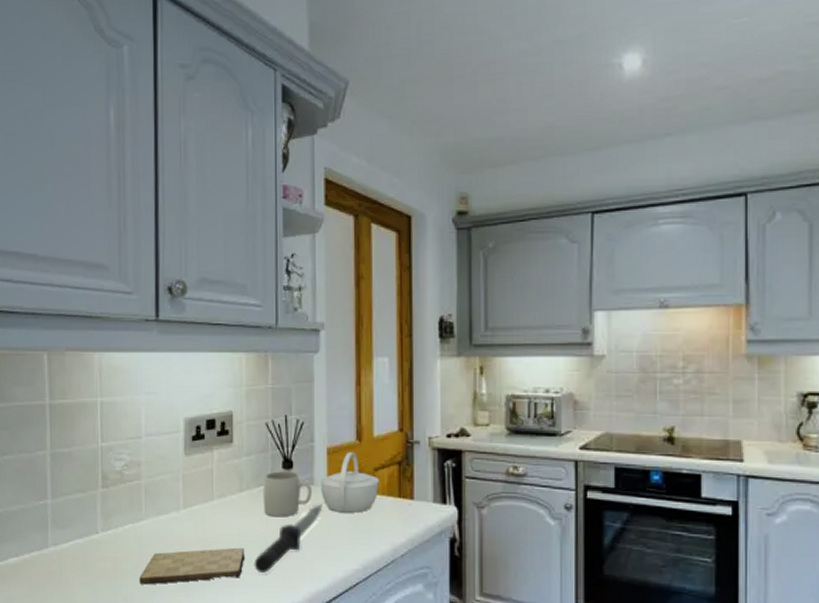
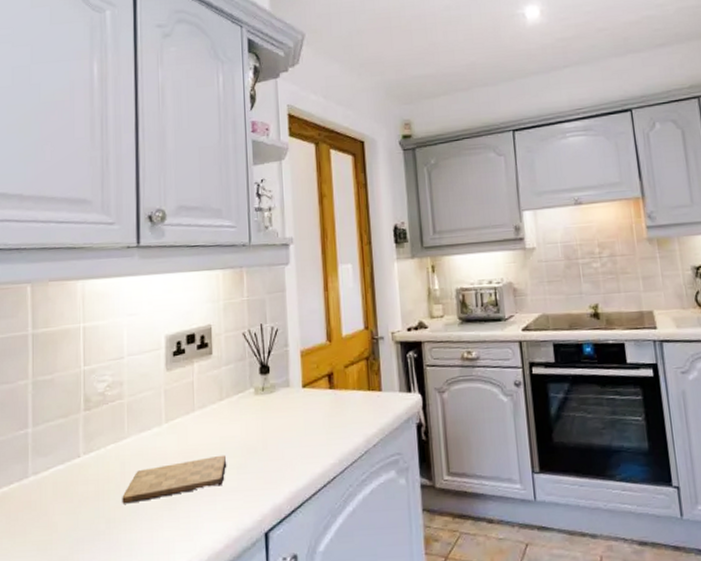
knife: present [254,504,323,574] -> none [235,404,299,479]
mug: present [262,471,313,517] -> none [241,376,289,422]
teapot: present [320,452,380,513] -> none [295,353,351,411]

